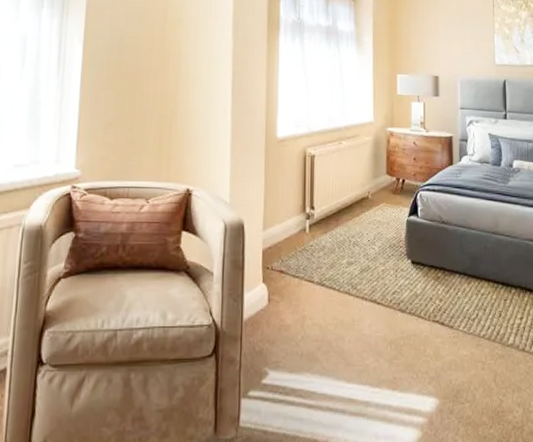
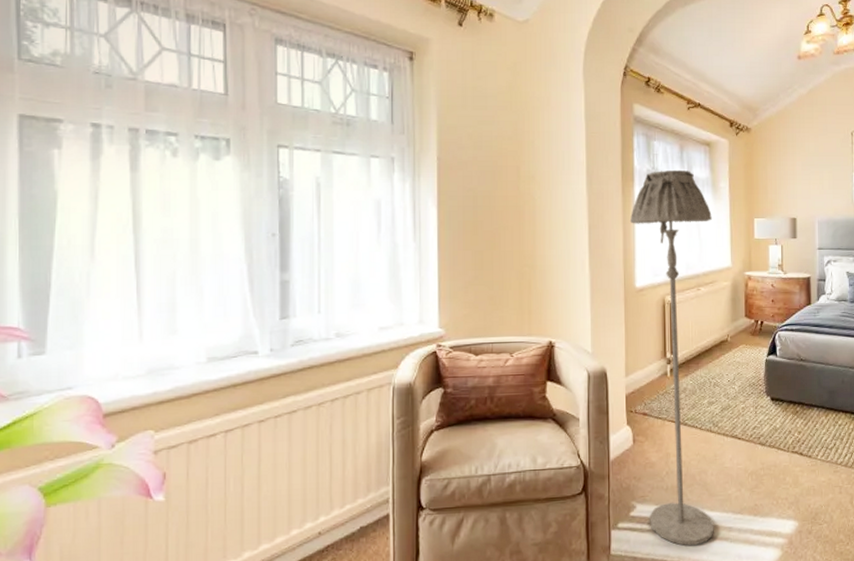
floor lamp: none [273,21,355,420] -> present [629,169,714,546]

